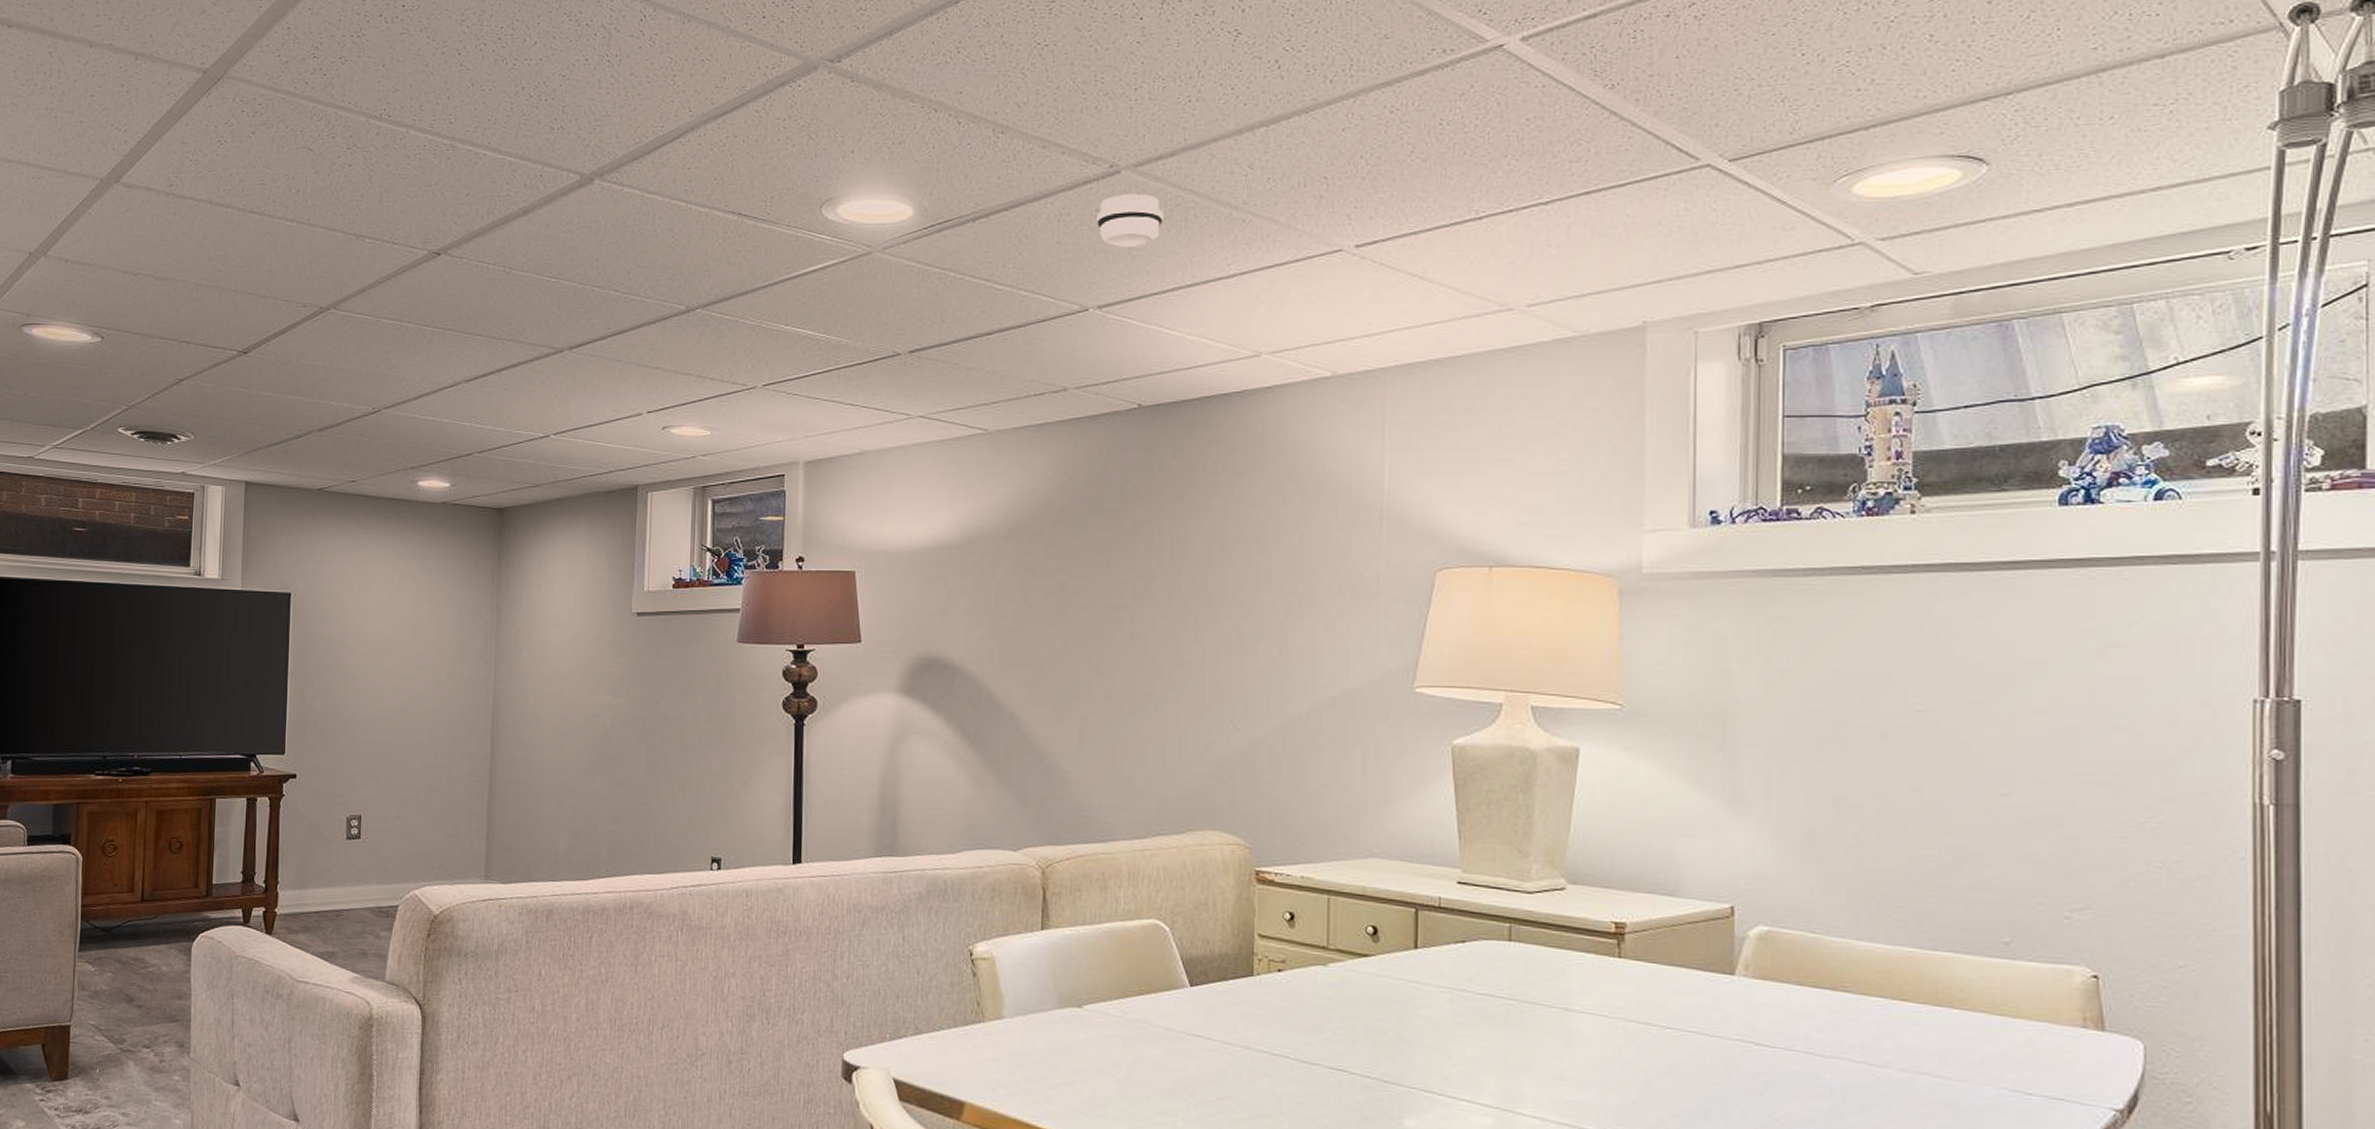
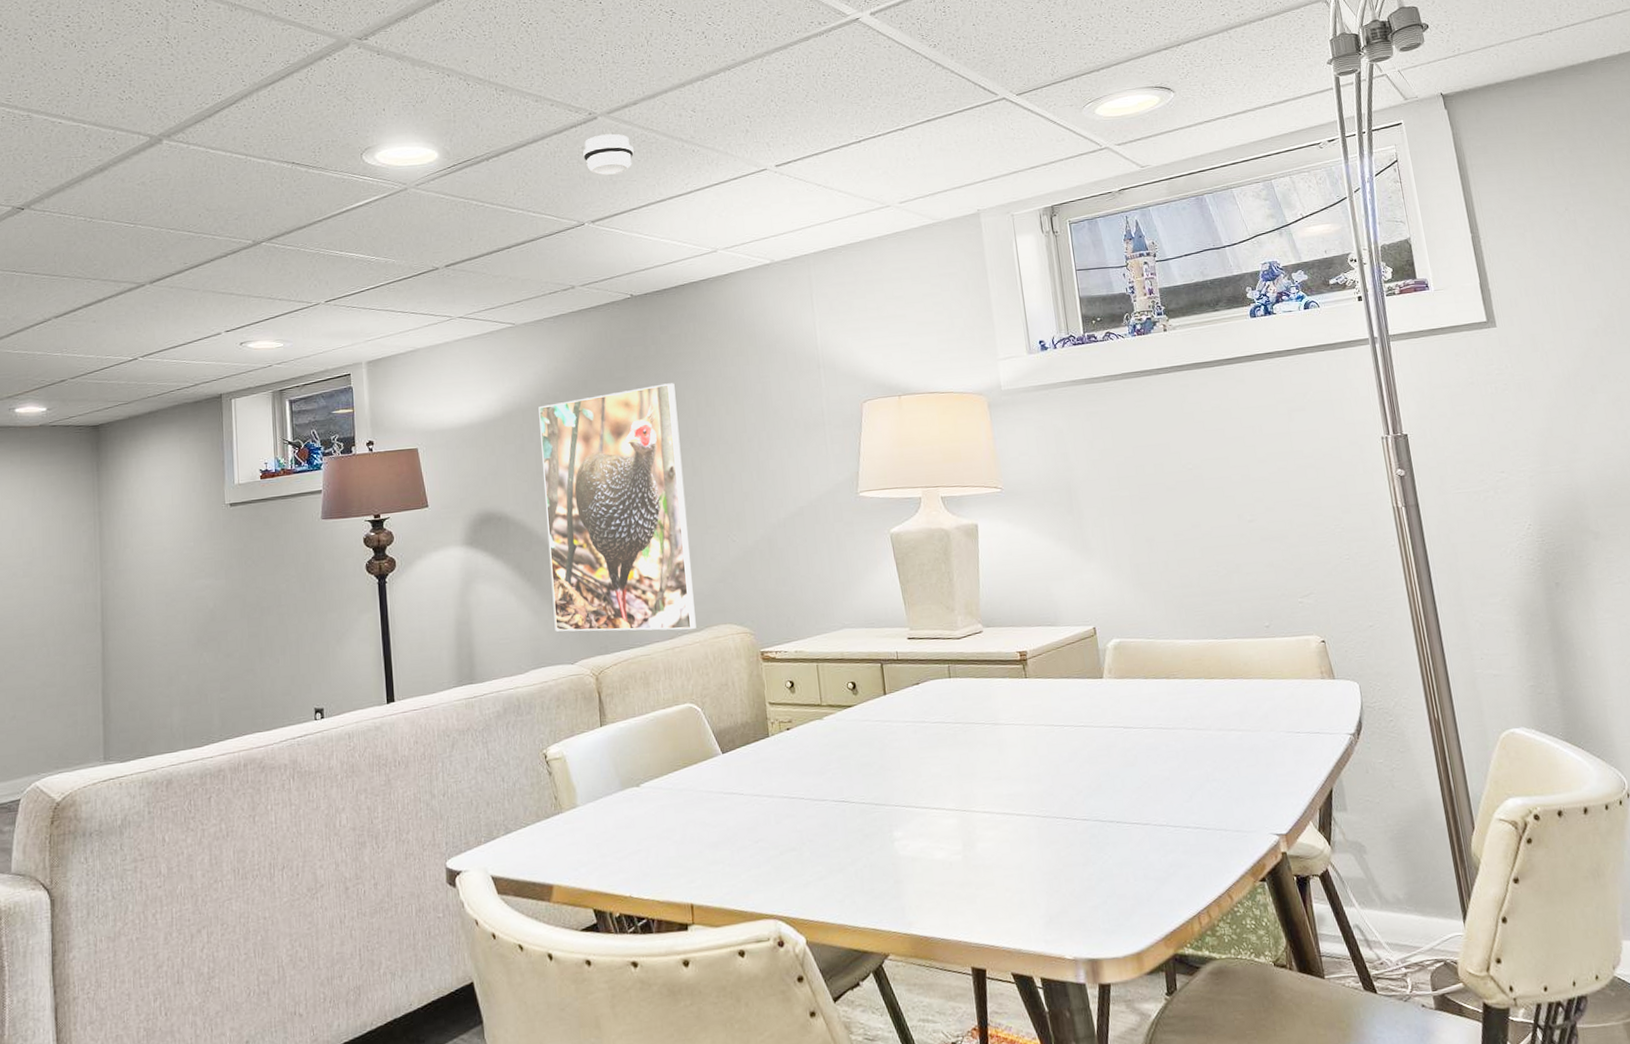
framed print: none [998,521,1183,831] -> present [538,383,696,632]

